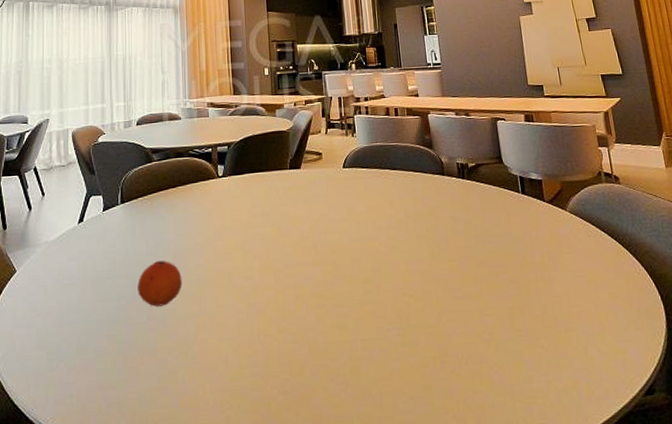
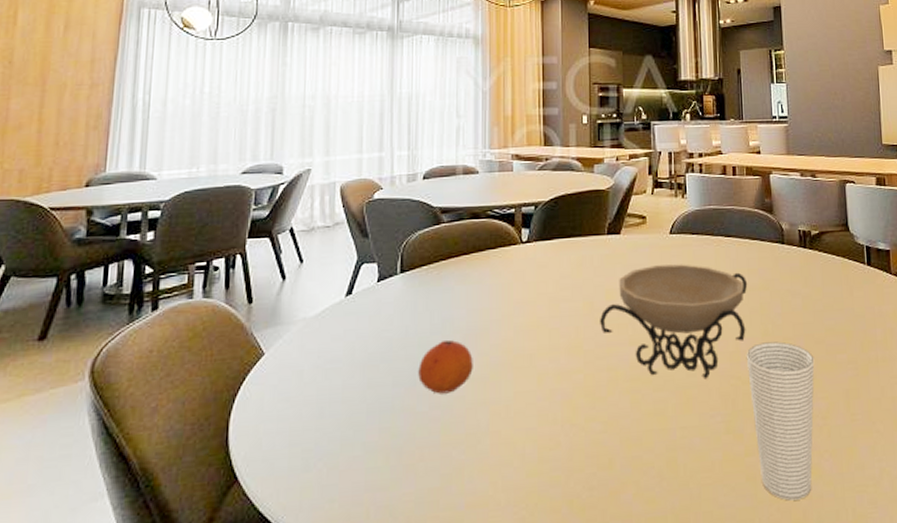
decorative bowl: none [286,194,415,297] -> present [600,264,748,380]
cup: none [416,263,484,409] -> present [746,341,815,501]

